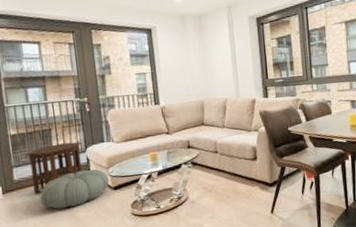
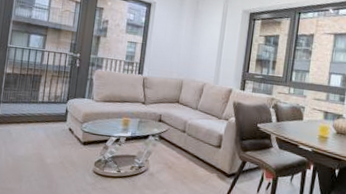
side table: present [25,141,82,194] -> none [13,90,65,132]
pouf: present [40,169,110,210] -> none [16,119,81,152]

